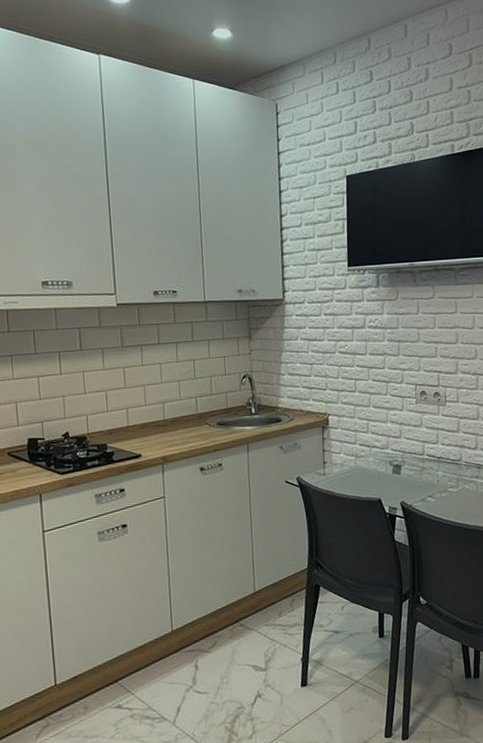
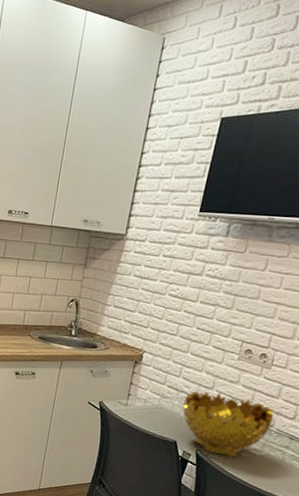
decorative bowl: none [377,439,460,502] -> present [182,391,274,459]

